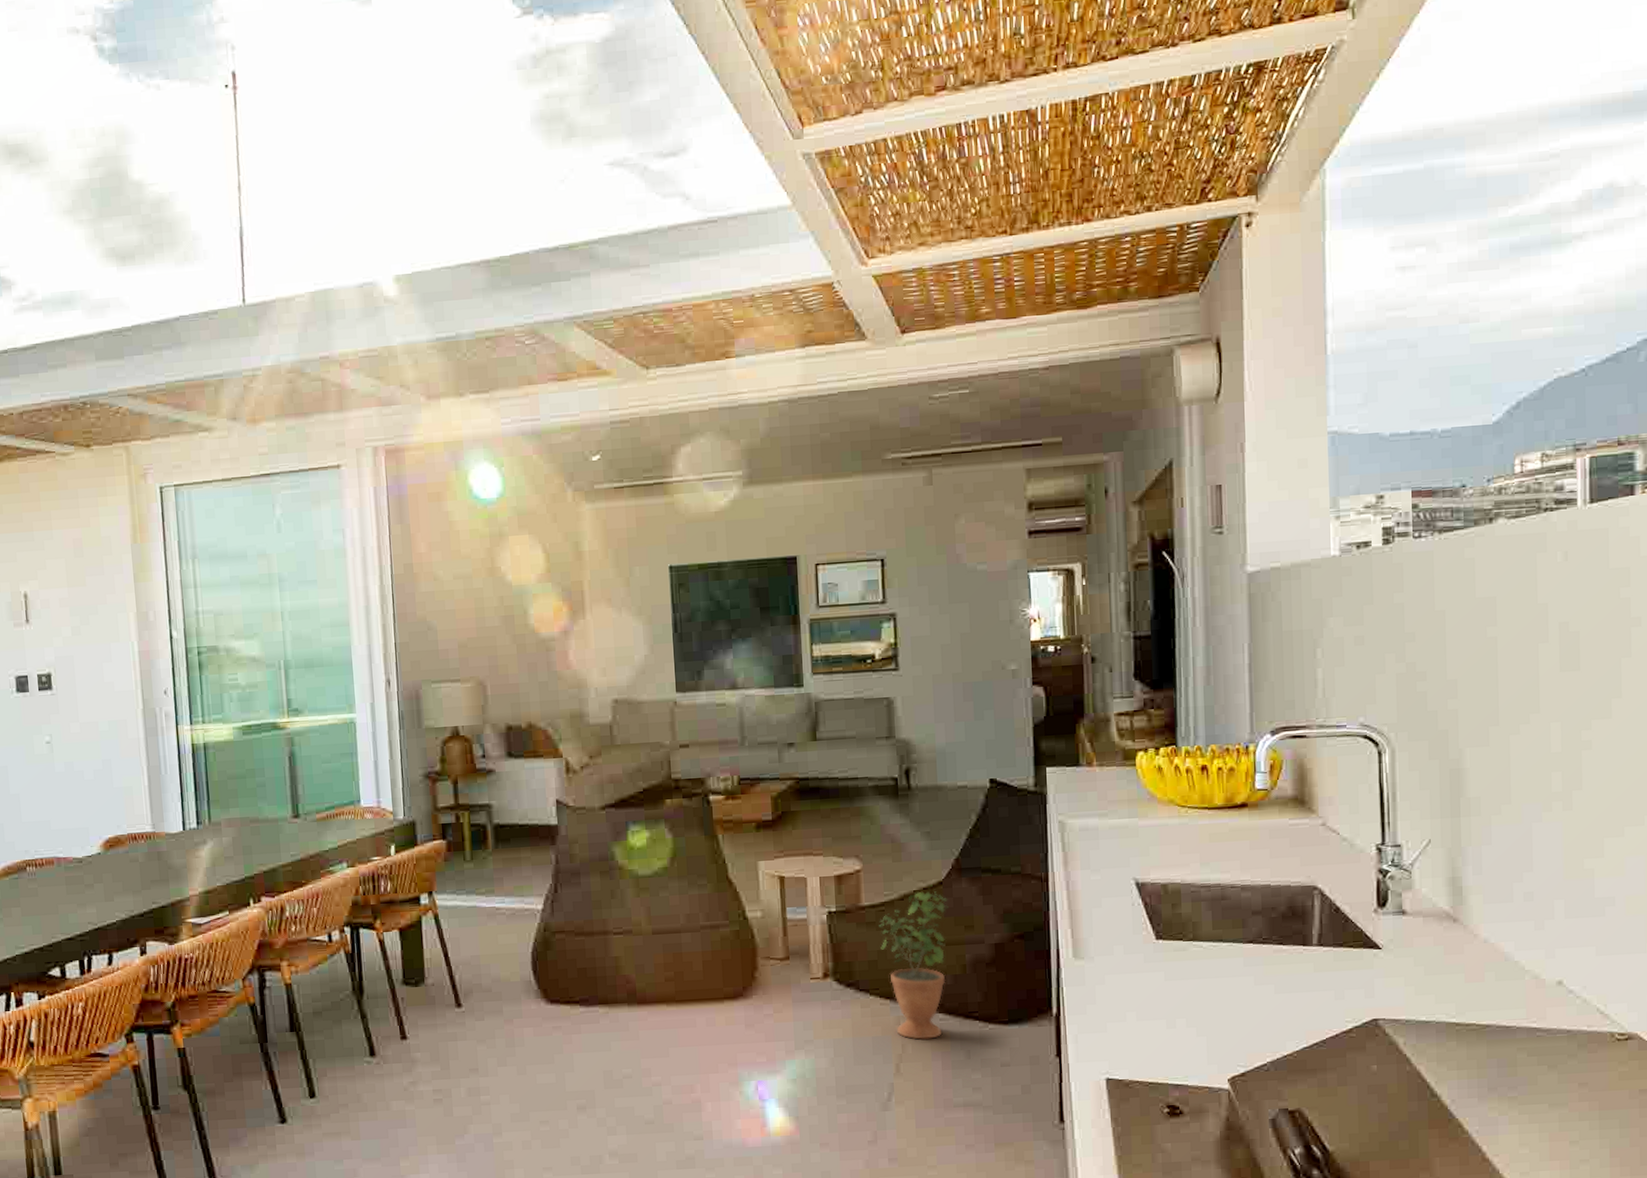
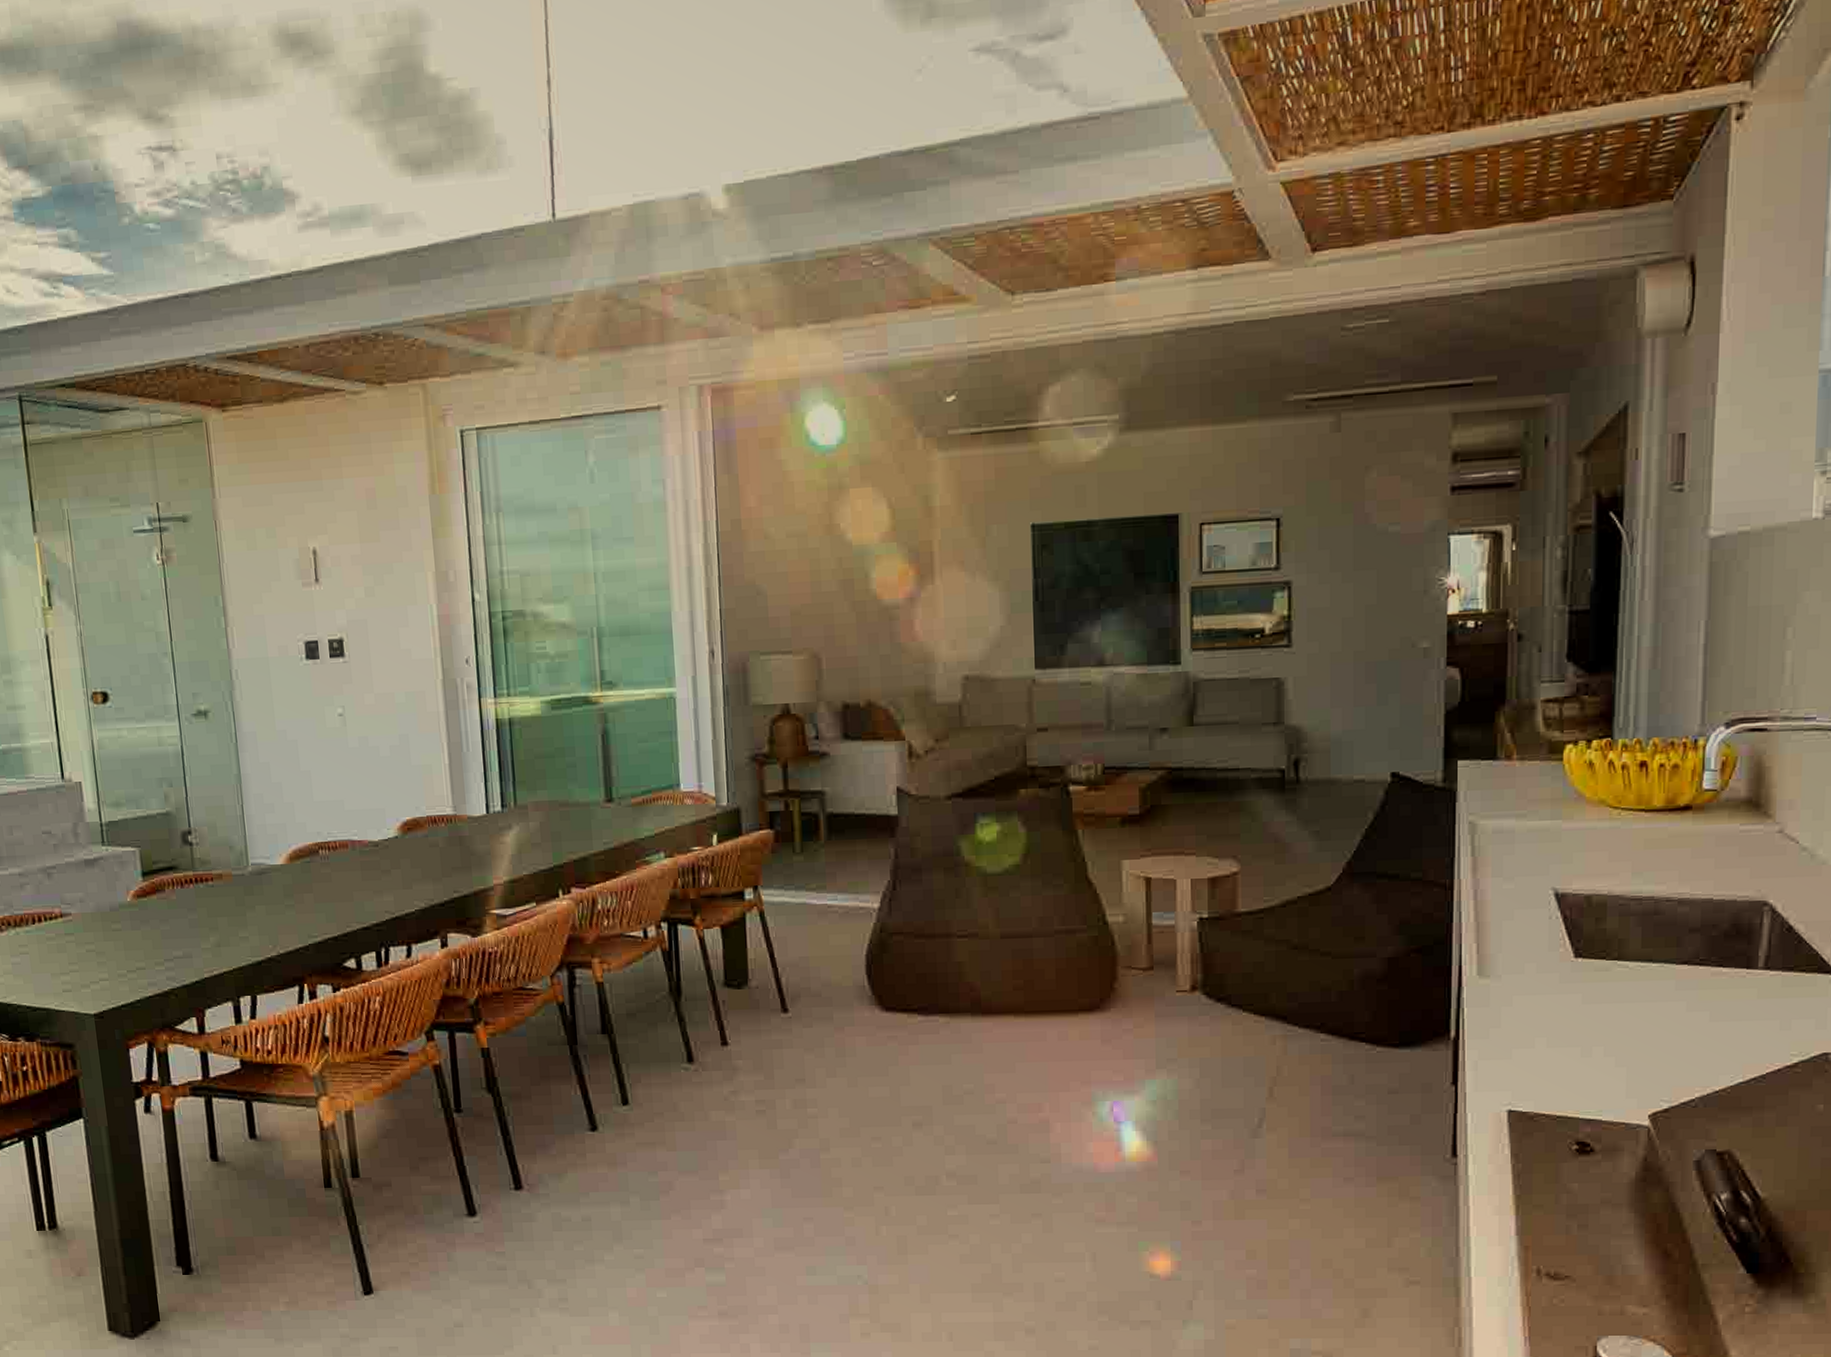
potted plant: present [878,884,949,1040] -> none [1256,890,1337,1062]

